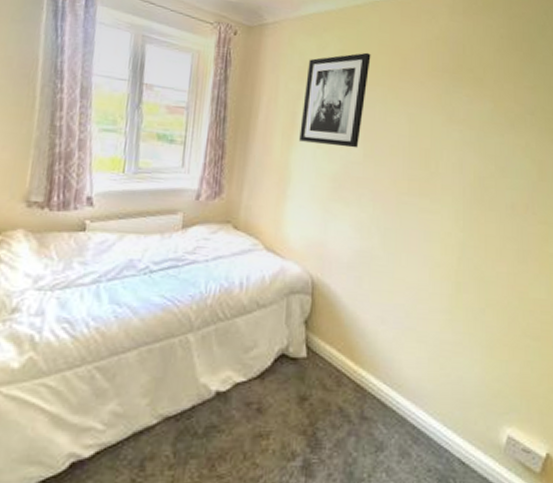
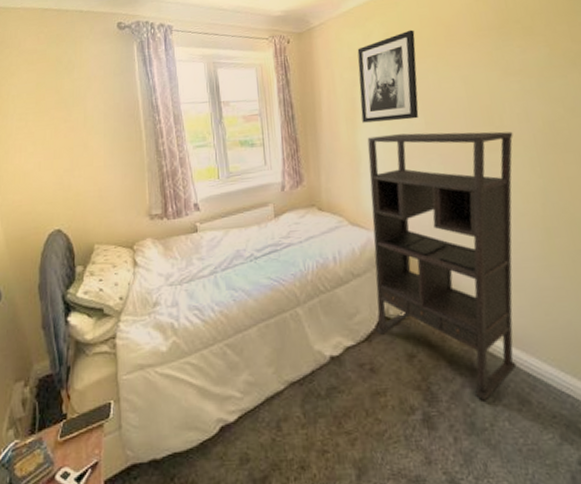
shelving unit: none [270,158,445,451] -> present [367,131,517,401]

